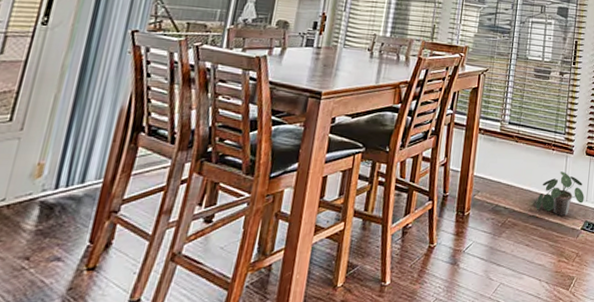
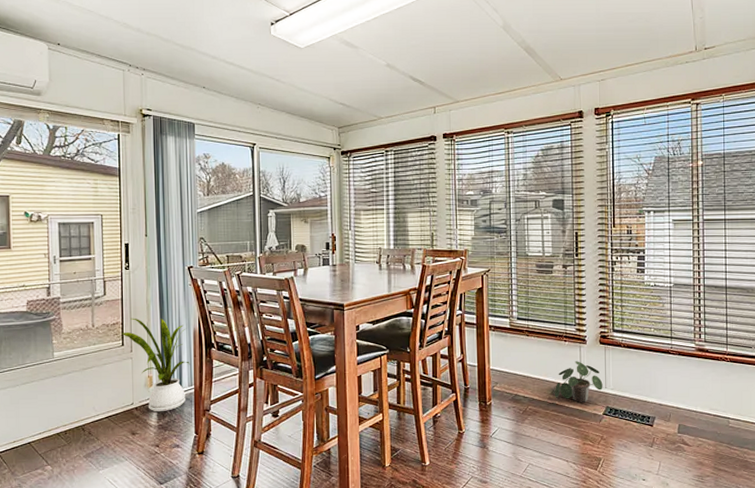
house plant: none [13,86,110,213] -> present [122,318,190,412]

